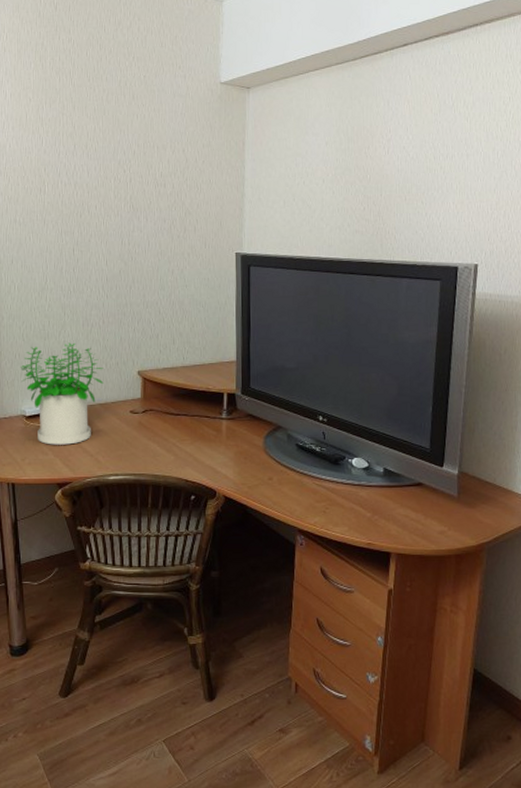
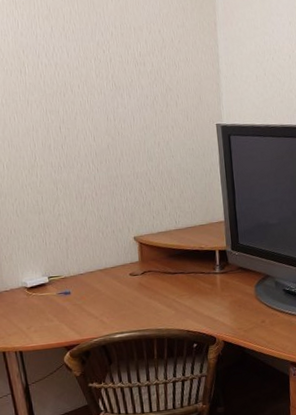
potted plant: present [20,342,104,445] -> none [17,215,102,312]

